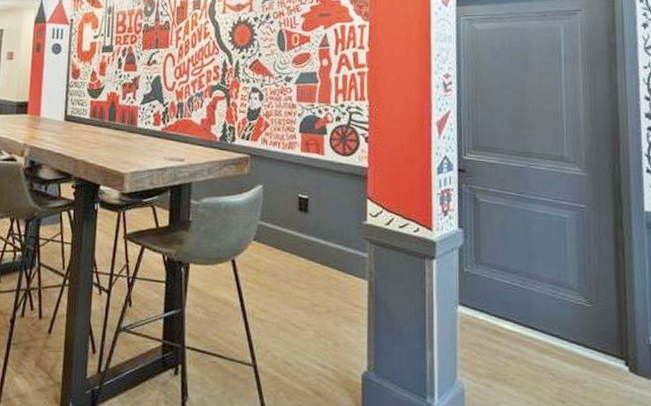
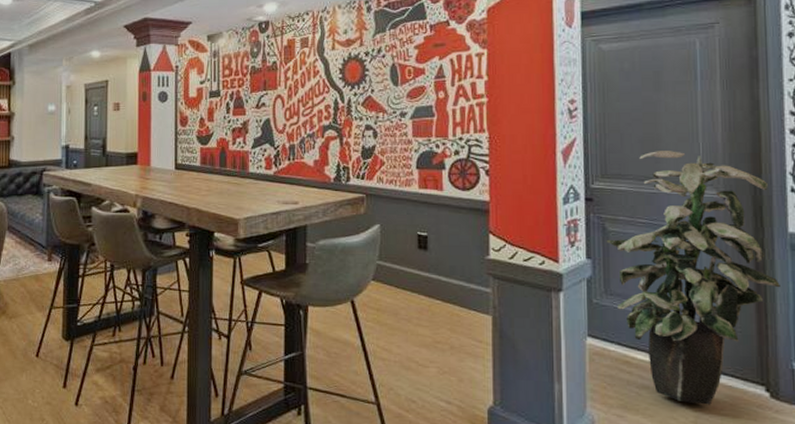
indoor plant: none [477,127,638,377] -> present [606,151,780,405]

